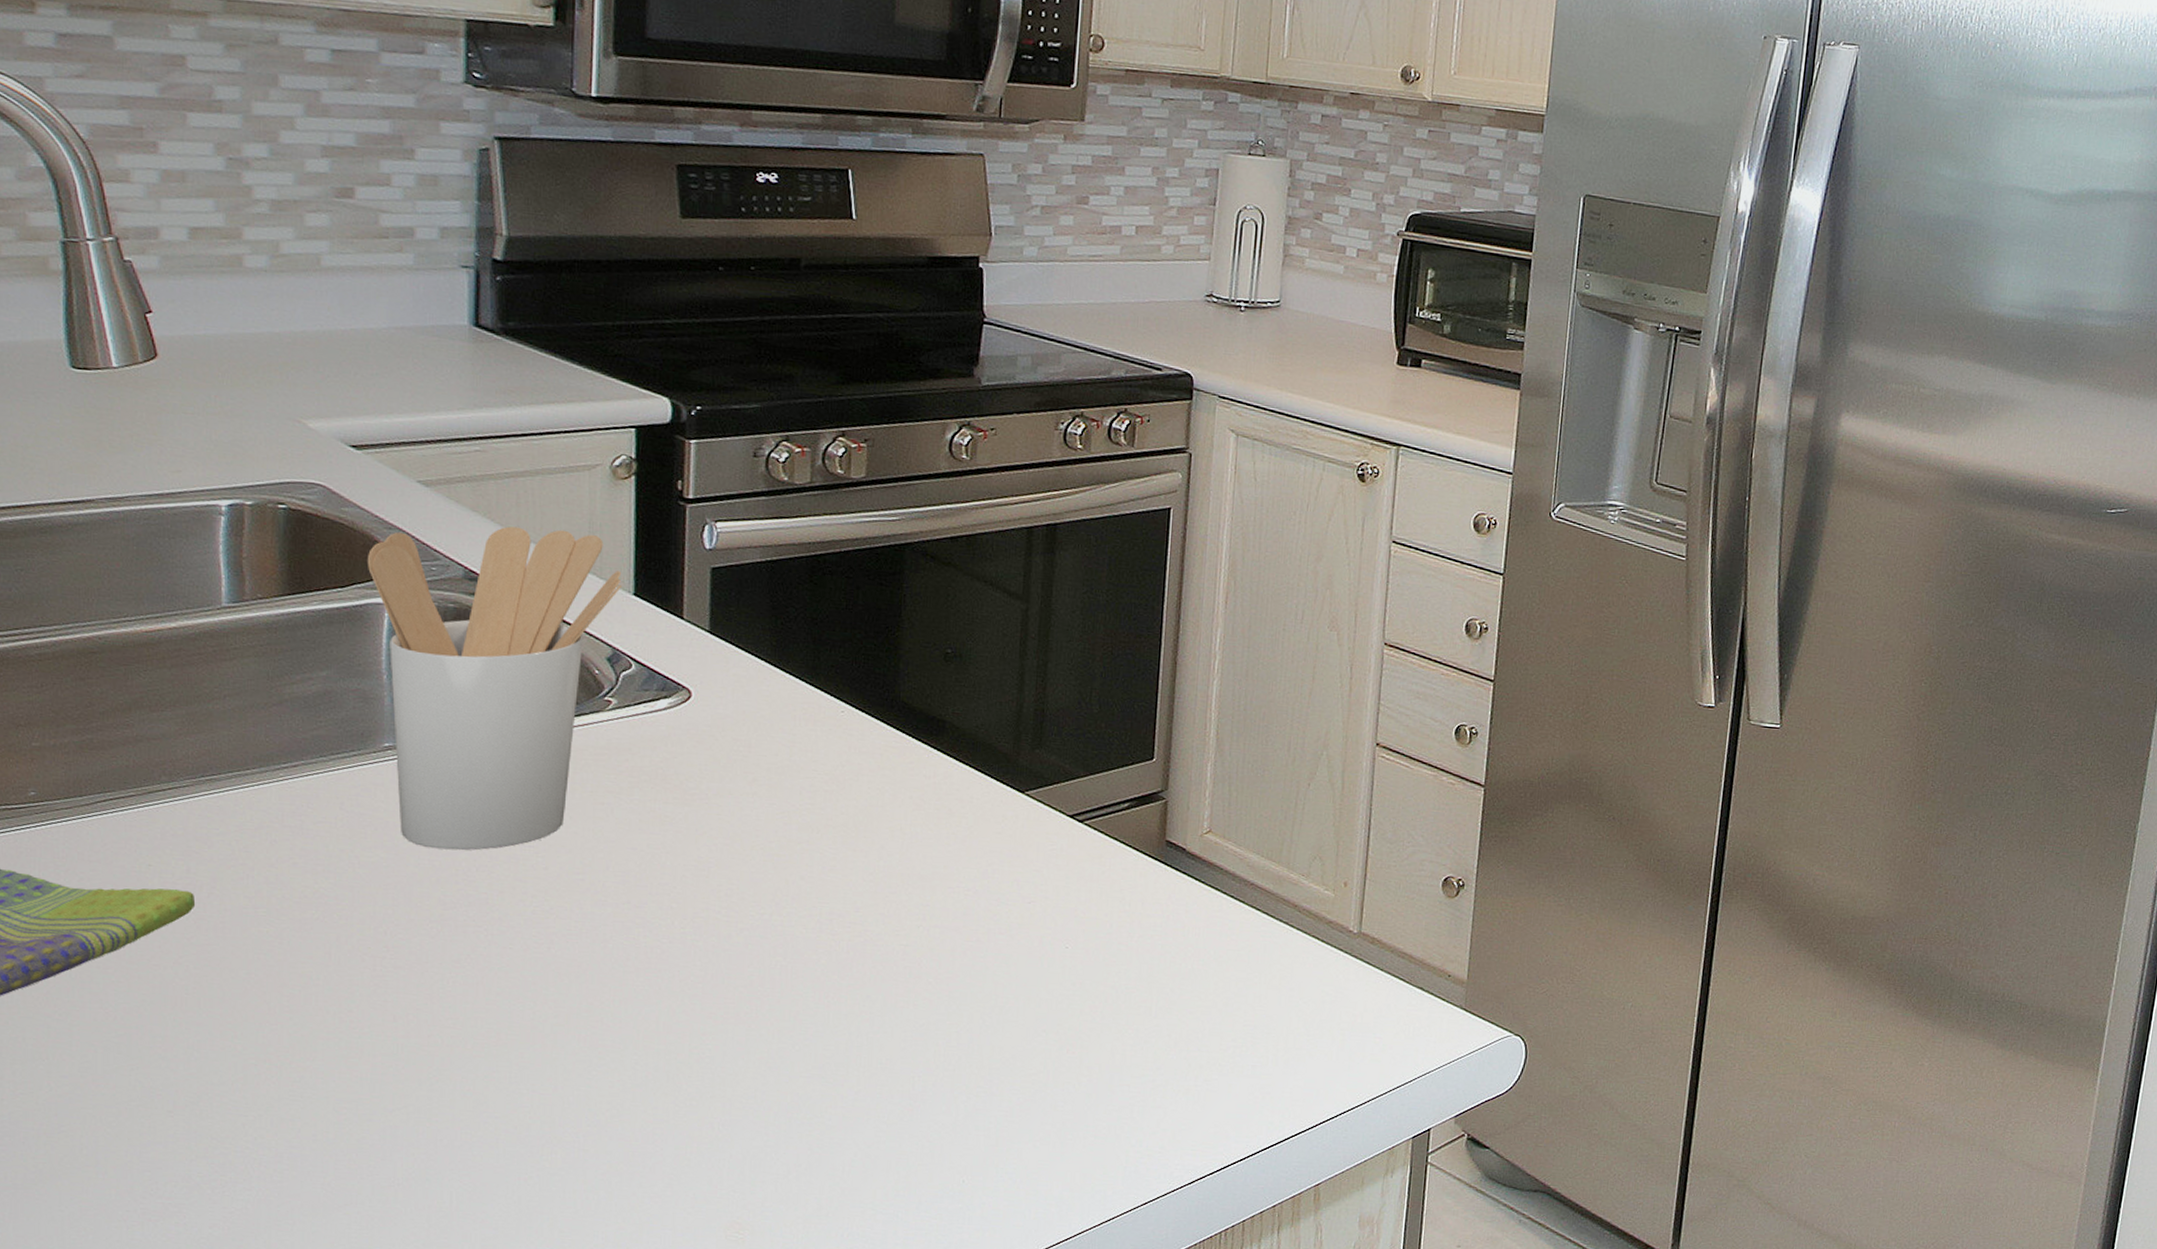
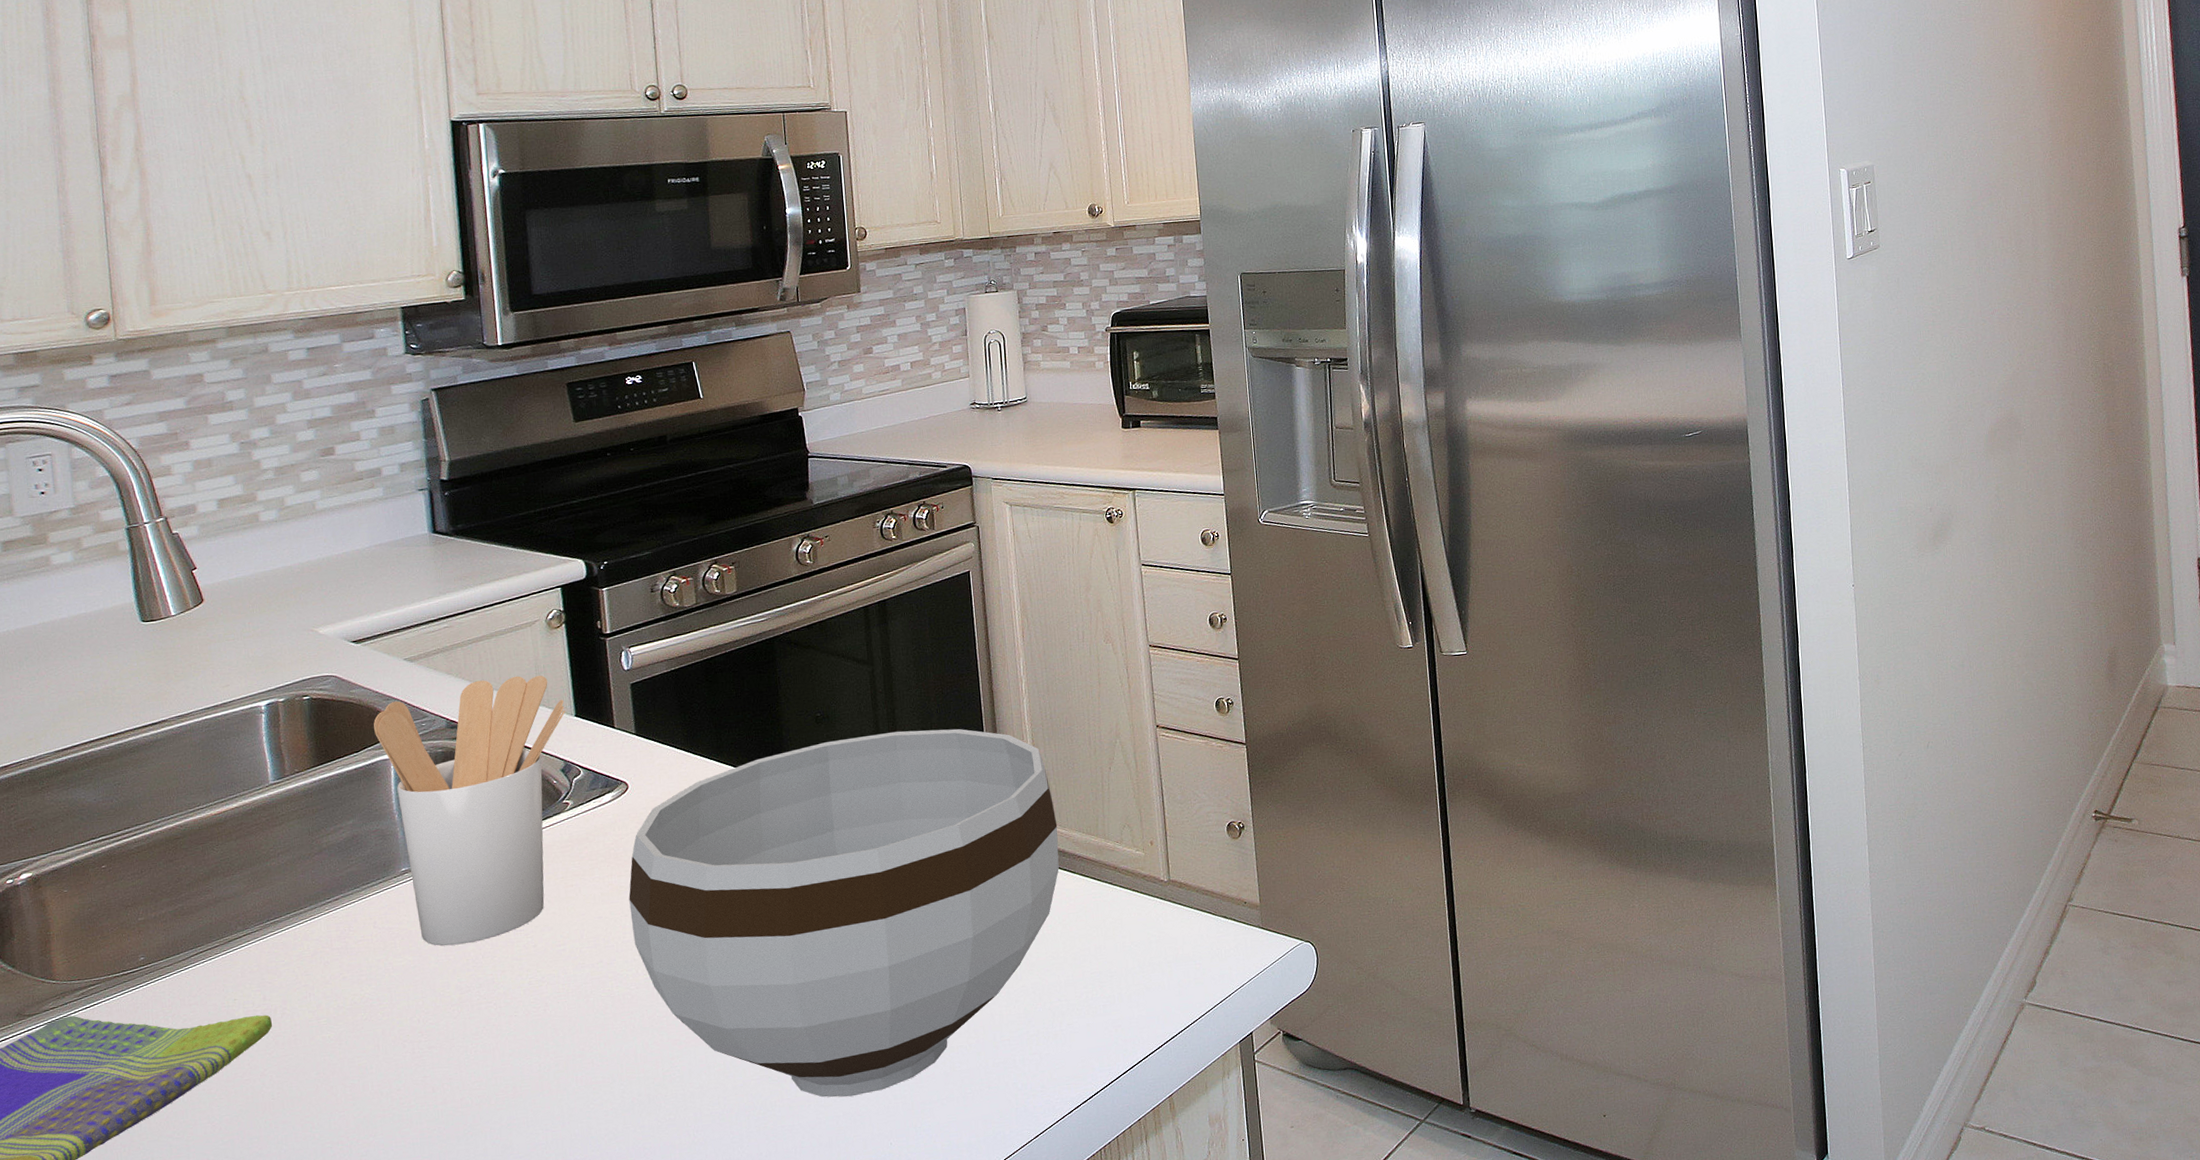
bowl: none [673,686,1232,1118] -> present [628,728,1059,1098]

